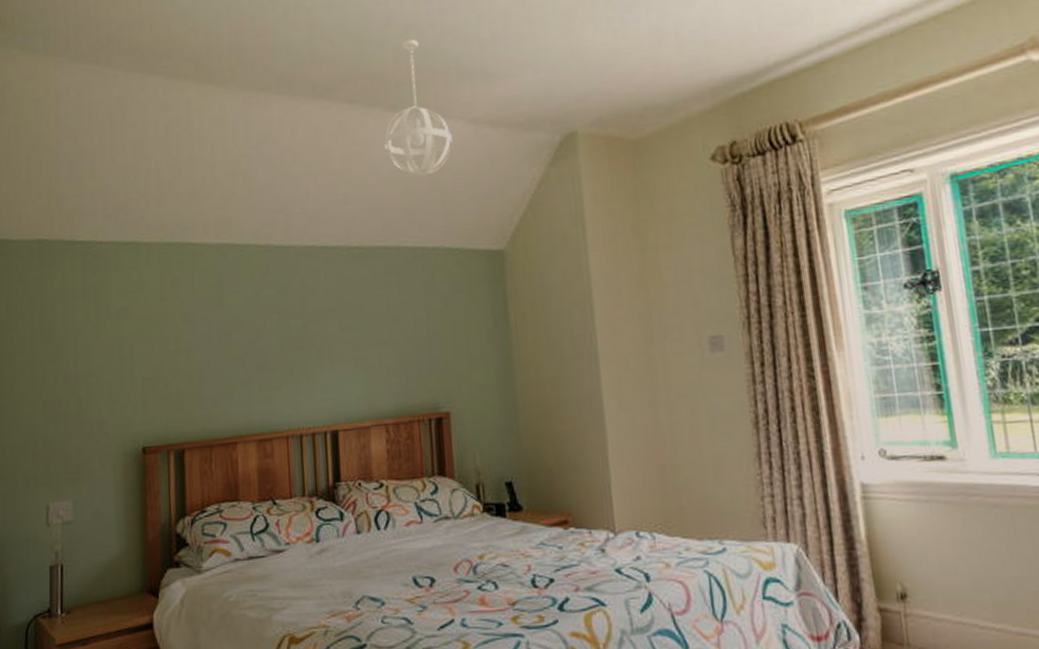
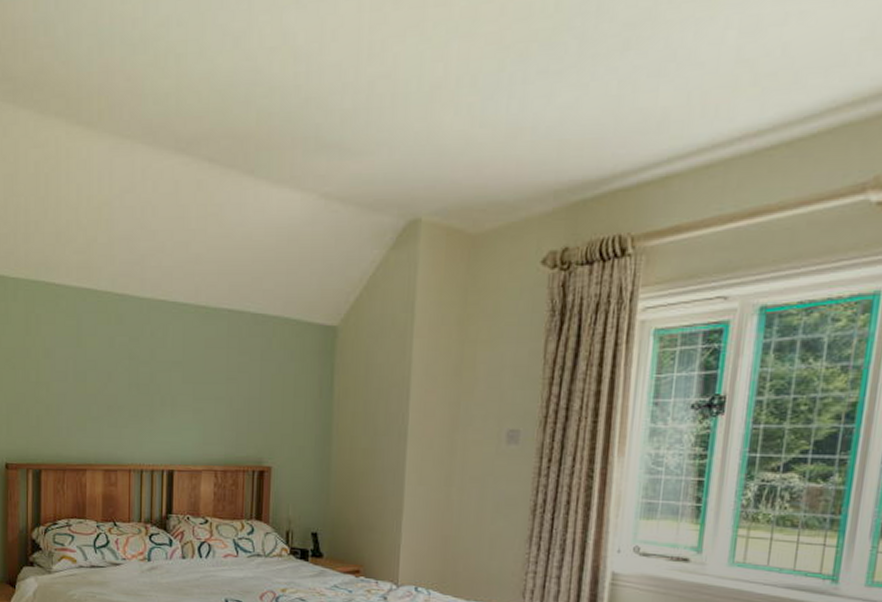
pendant light: present [384,39,453,176] -> none [239,102,303,244]

